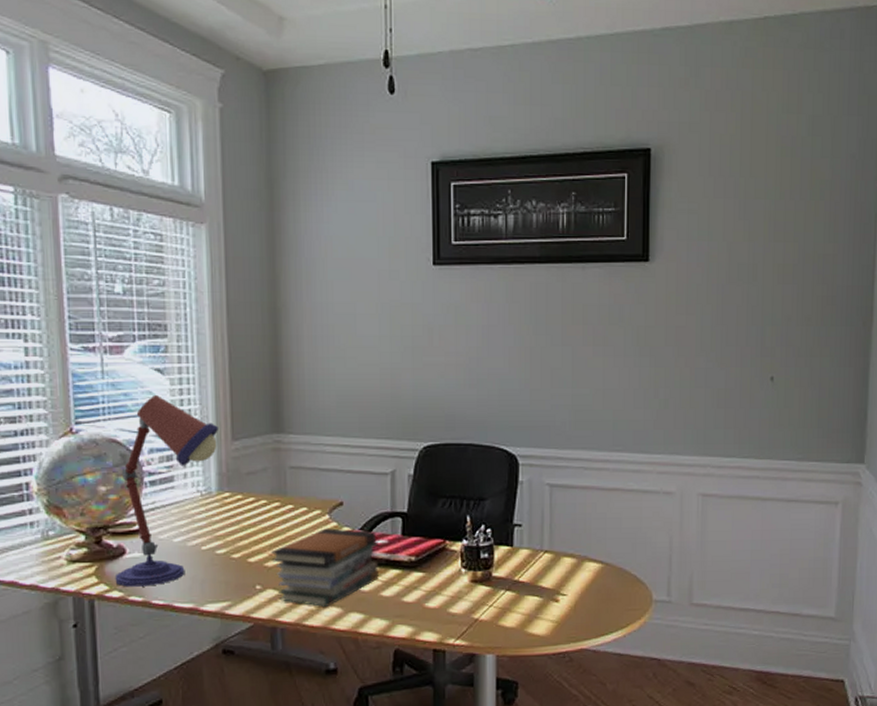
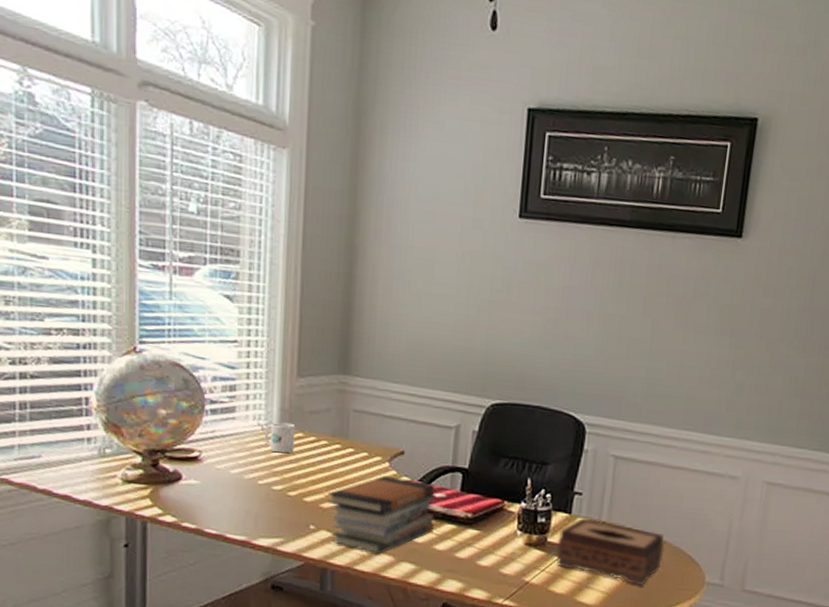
desk lamp: present [115,394,218,587] -> none [169,321,284,515]
mug: none [204,486,235,517] -> present [264,422,296,453]
tissue box: none [503,548,609,611] -> present [556,517,665,586]

